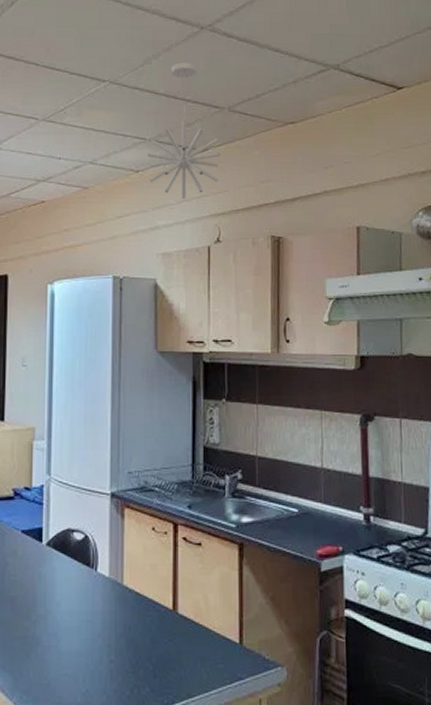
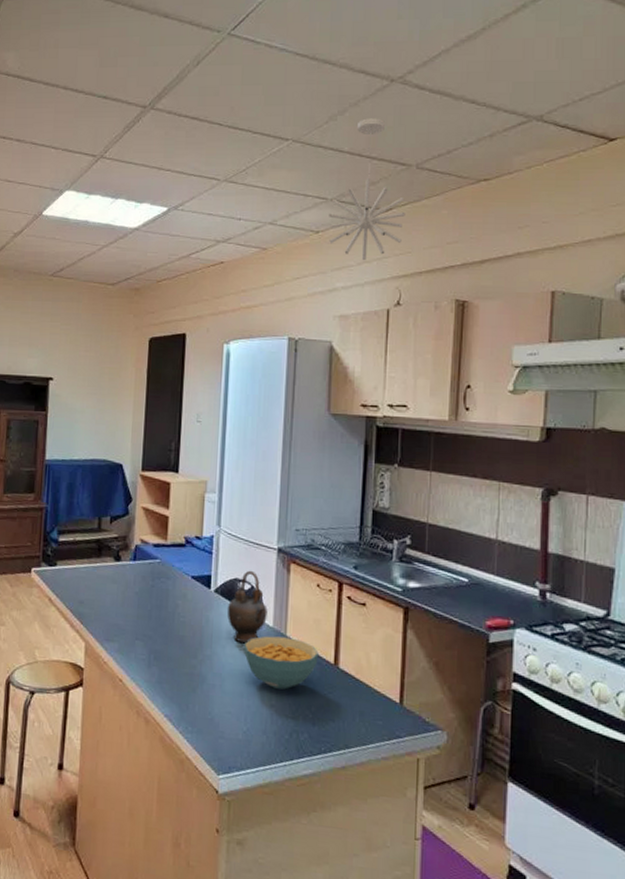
teapot: none [60,519,103,596] -> present [227,570,268,643]
cereal bowl: none [79,587,157,643] -> present [243,635,319,690]

